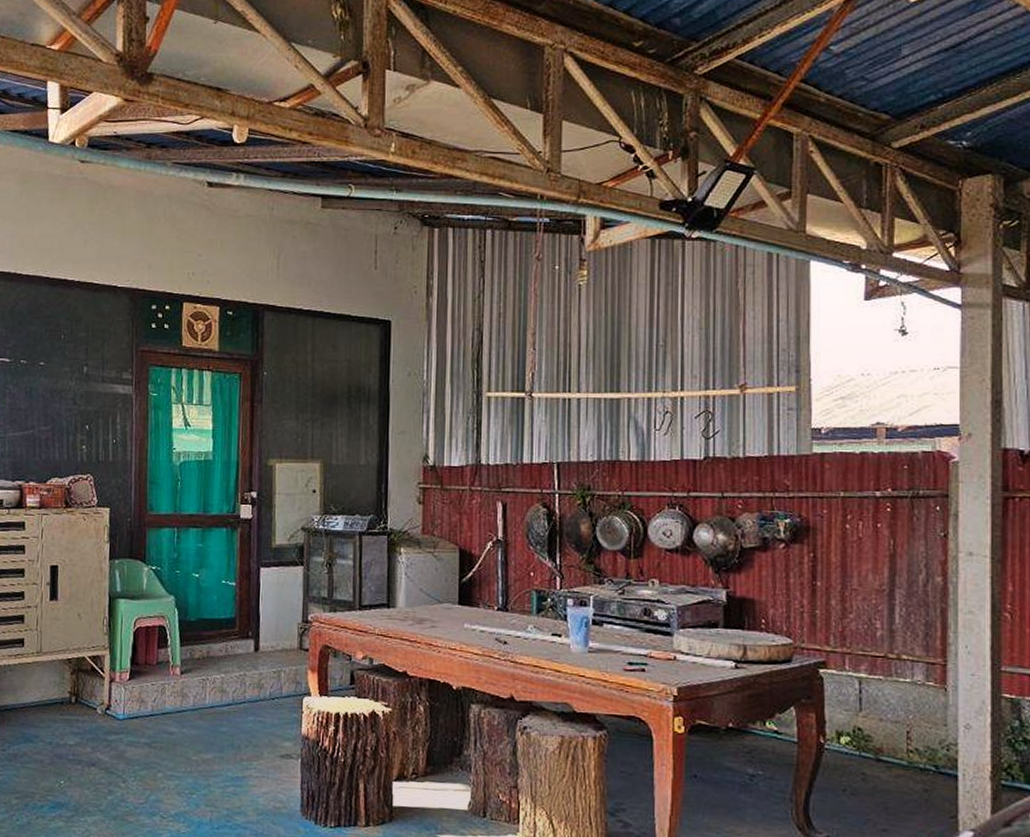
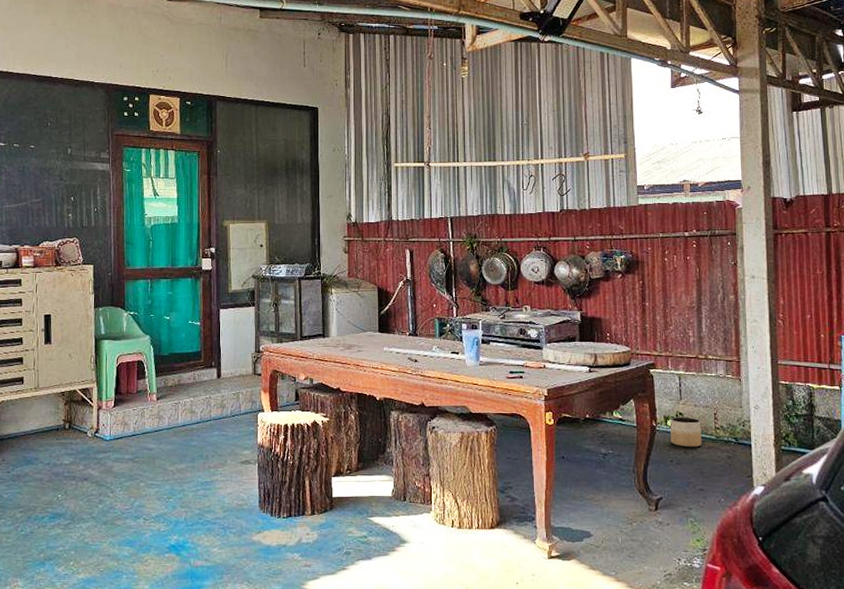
planter: none [845,732,887,775] -> present [670,417,702,447]

